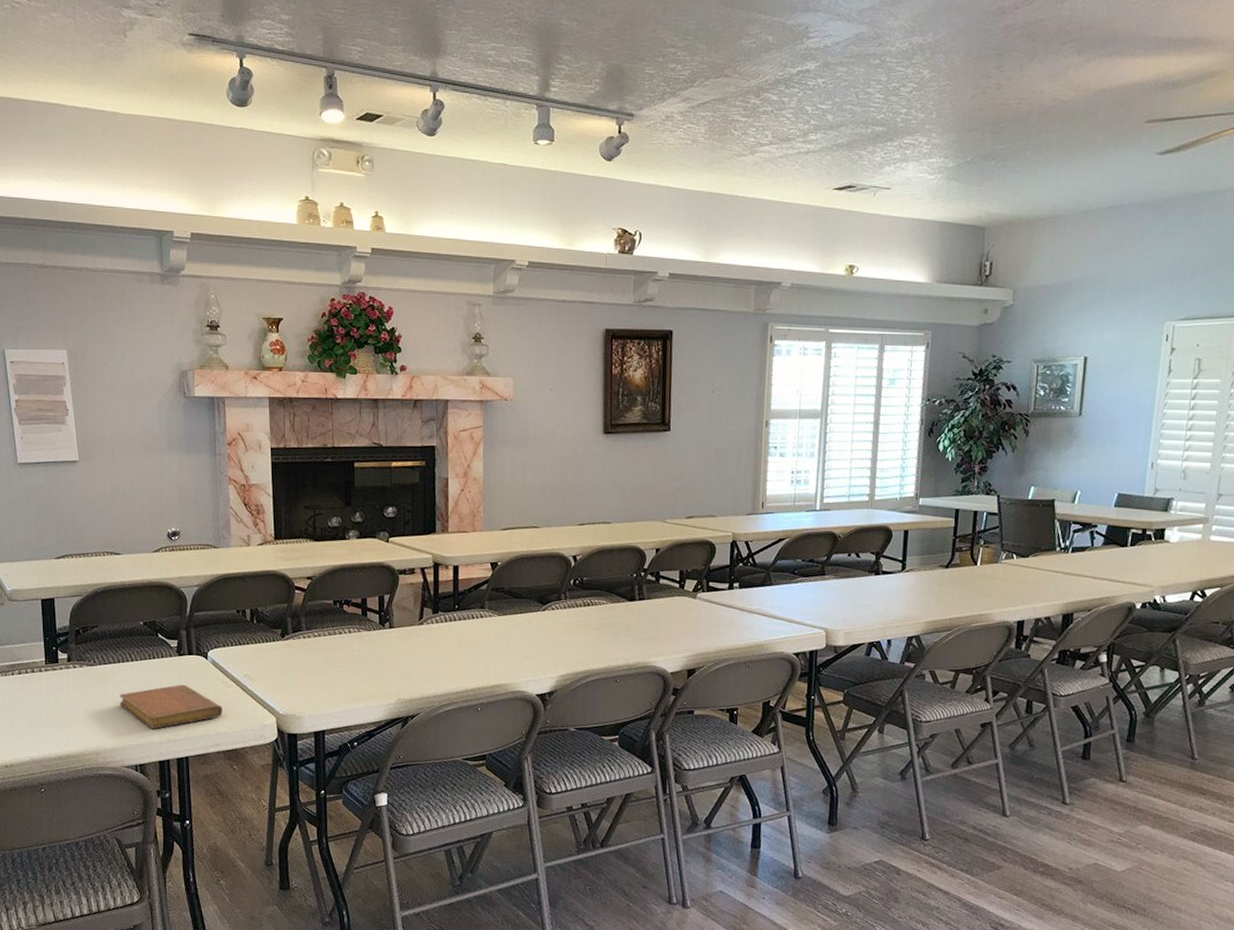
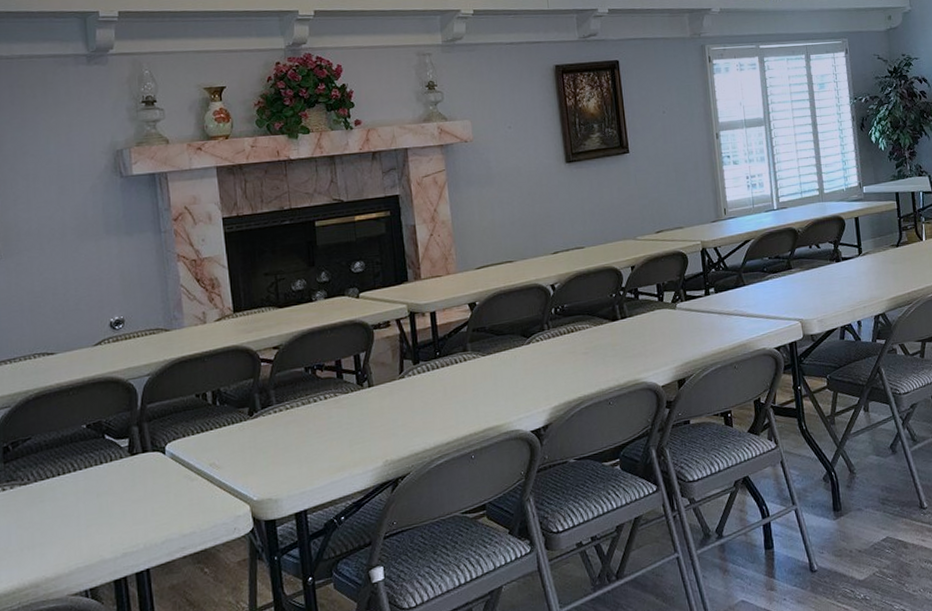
notebook: present [119,684,222,729] -> none [61,486,187,545]

